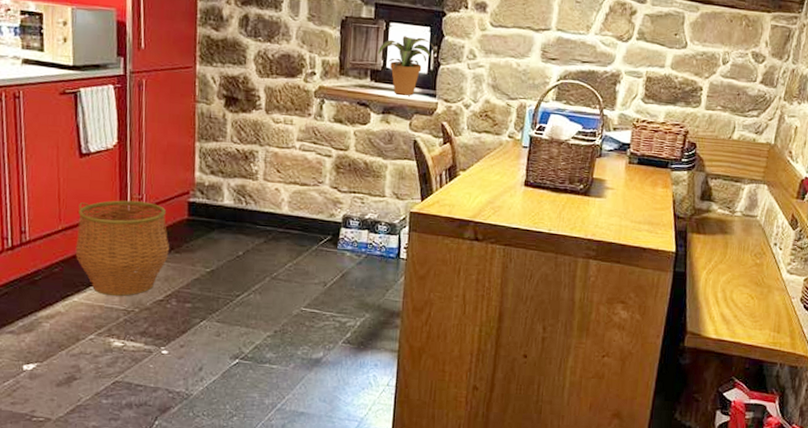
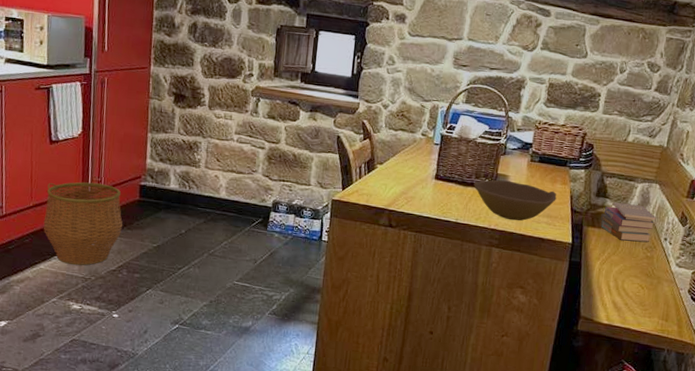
potted plant: present [378,36,437,96] -> none [308,43,360,96]
bowl: none [567,184,658,230] -> present [474,180,557,221]
books: none [706,206,765,248] -> present [601,202,656,242]

